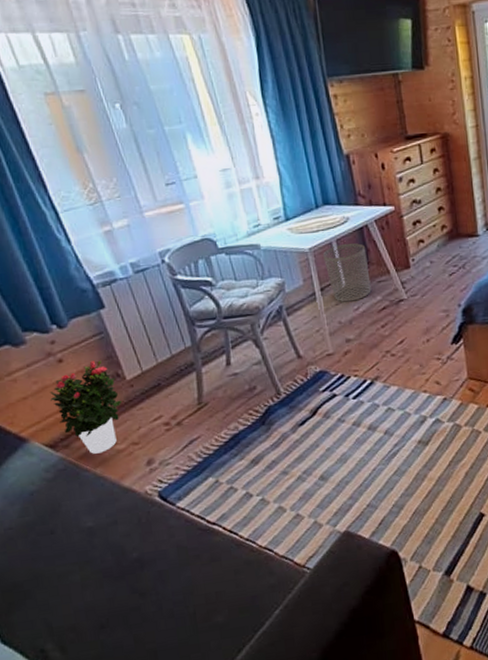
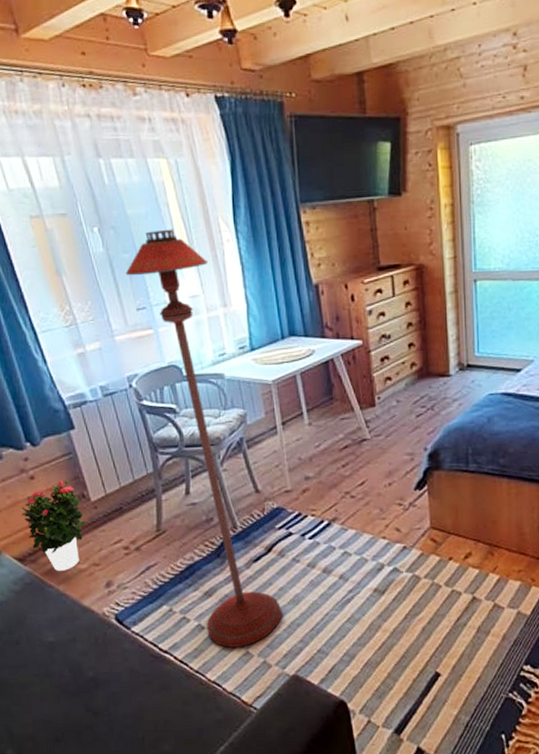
floor lamp: none [151,104,330,512] -> present [125,229,281,648]
waste bin: present [322,243,371,302] -> none [285,377,334,438]

